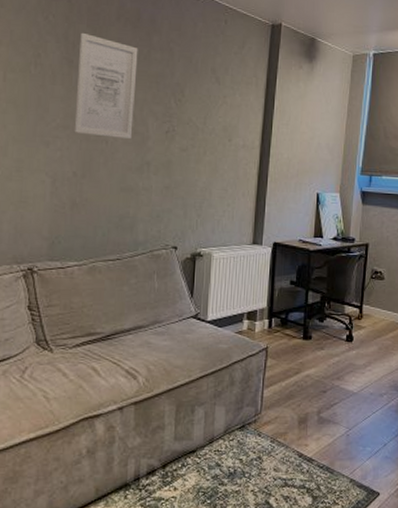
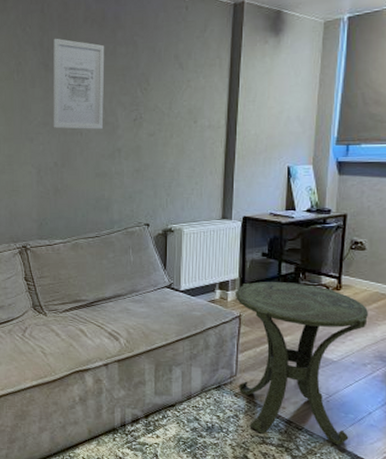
side table: none [263,311,385,480] -> present [236,282,368,445]

